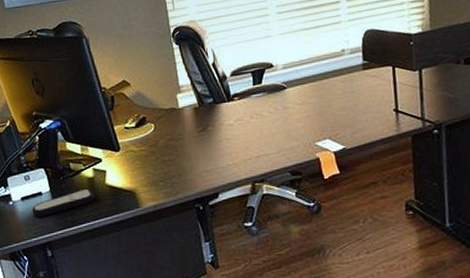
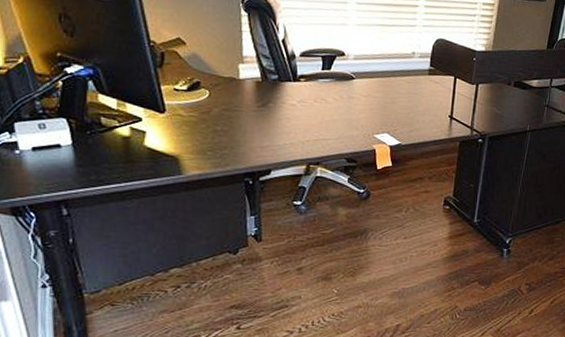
remote control: present [32,188,95,217] -> none [45,147,129,172]

